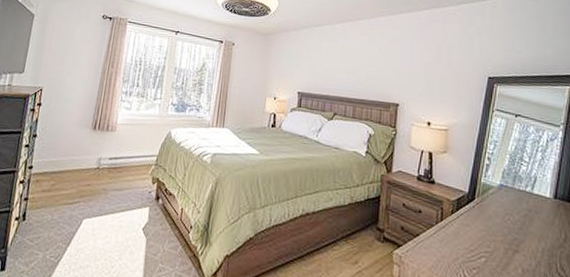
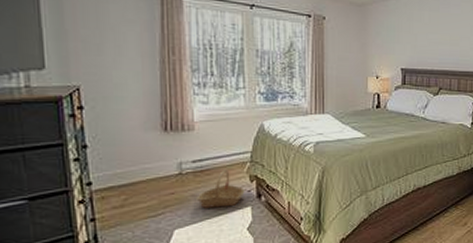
basket: none [106,169,147,205] -> present [196,169,245,208]

